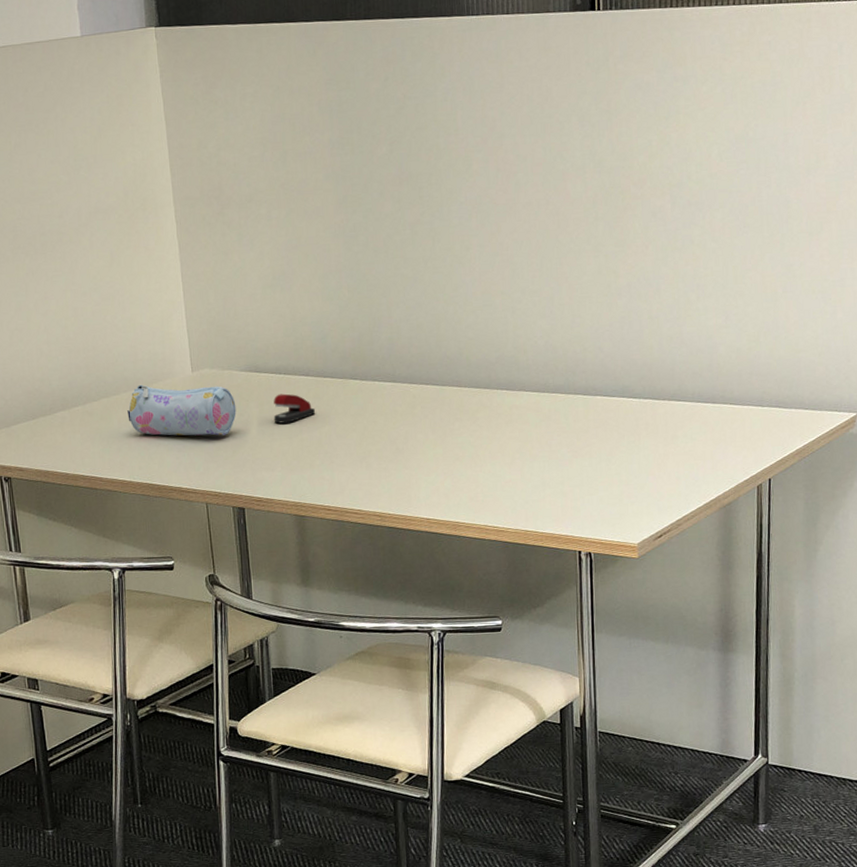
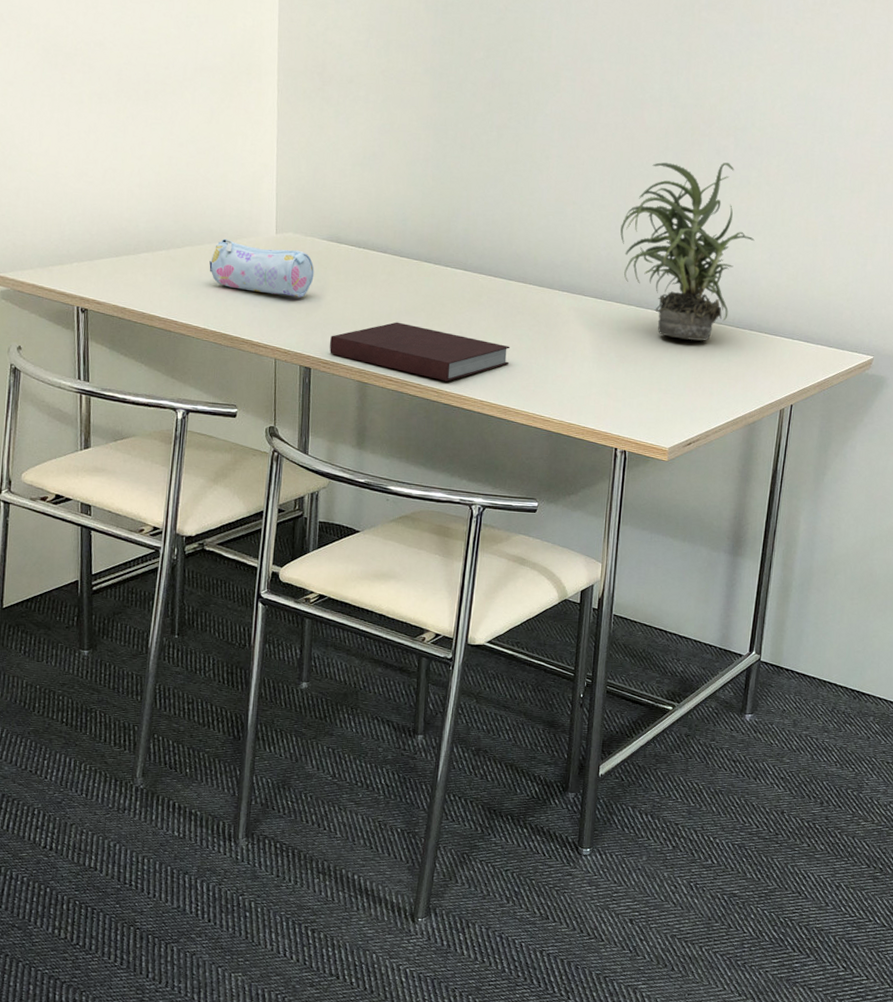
notebook: none [261,447,453,503] -> present [330,322,511,382]
stapler: present [273,393,315,424] -> none [348,266,388,295]
potted plant: none [556,224,706,423] -> present [620,162,755,341]

